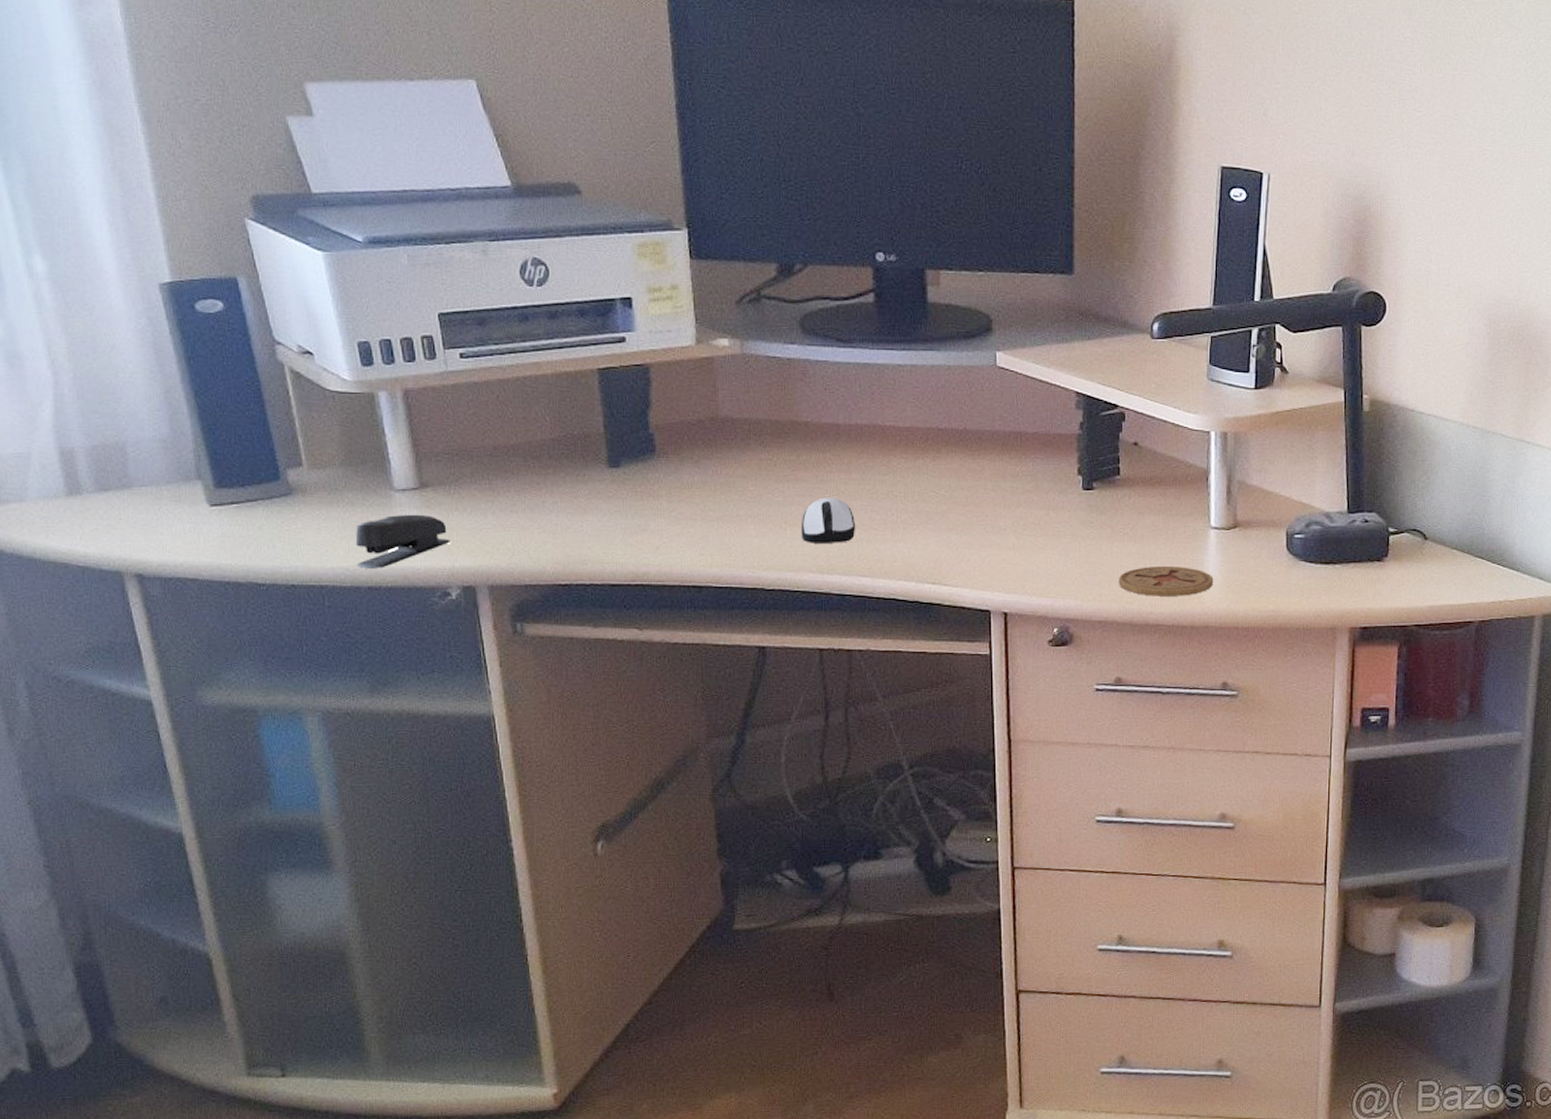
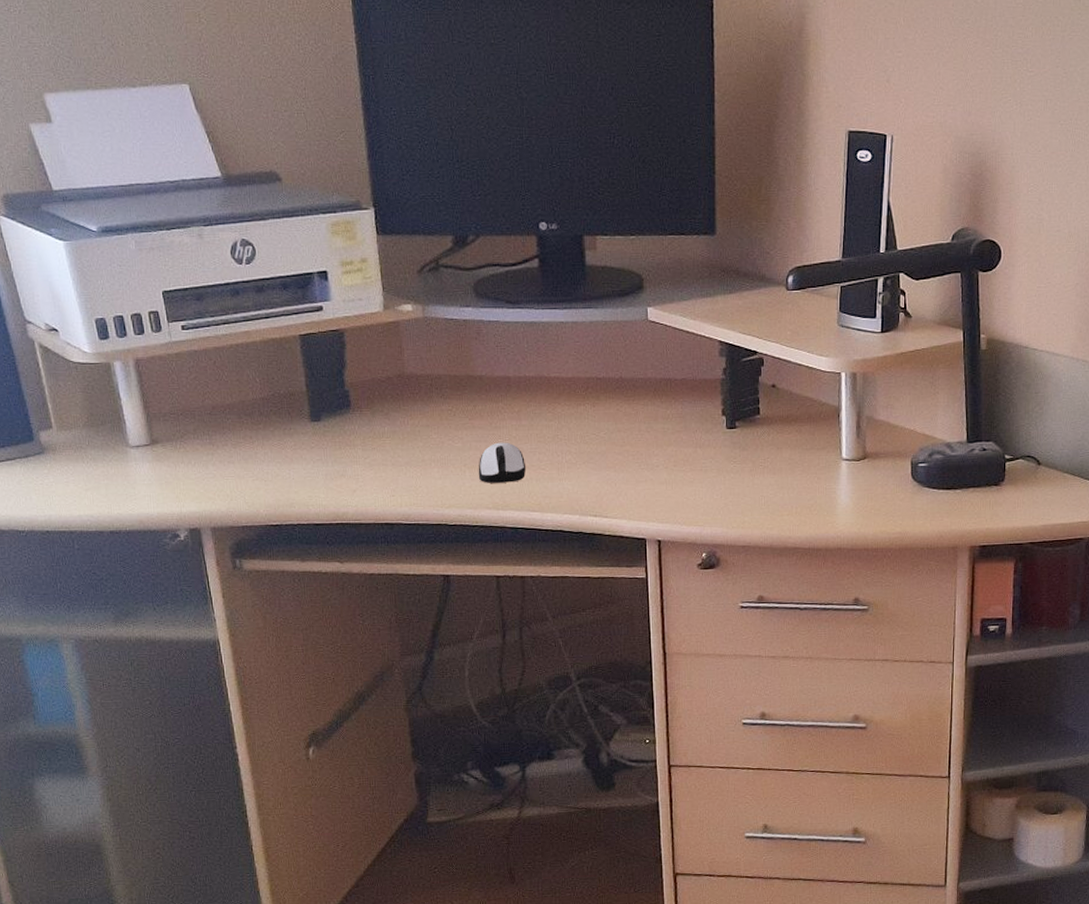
stapler: present [355,514,450,569] -> none [98,467,178,516]
coaster: present [1118,565,1214,596] -> none [759,494,845,523]

